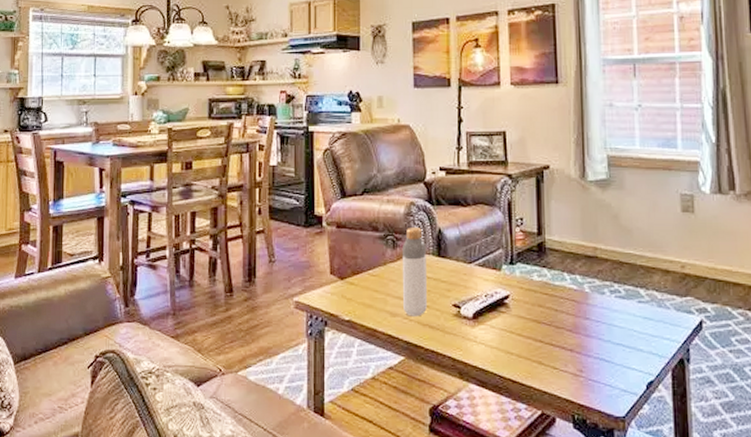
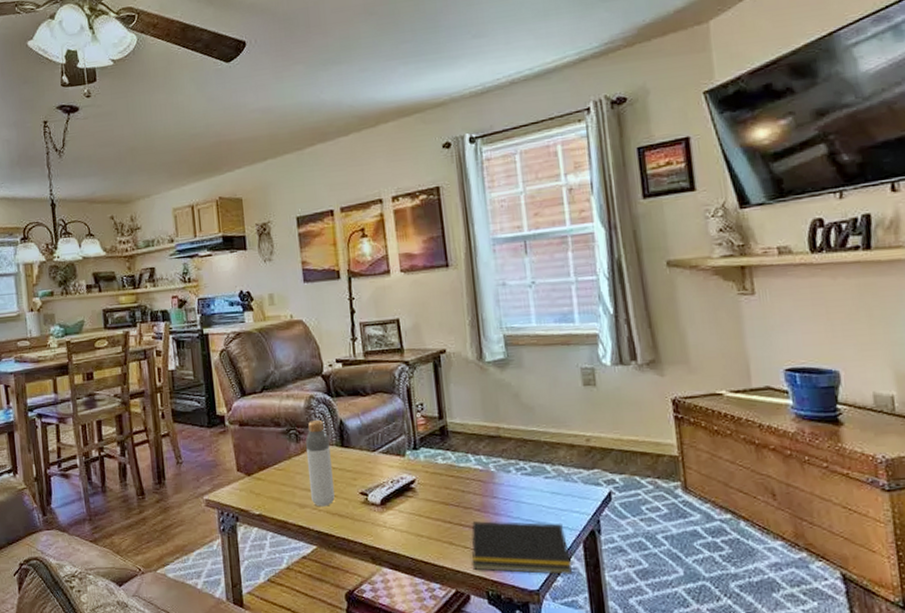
notepad: none [560,342,660,404] -> present [471,521,573,576]

